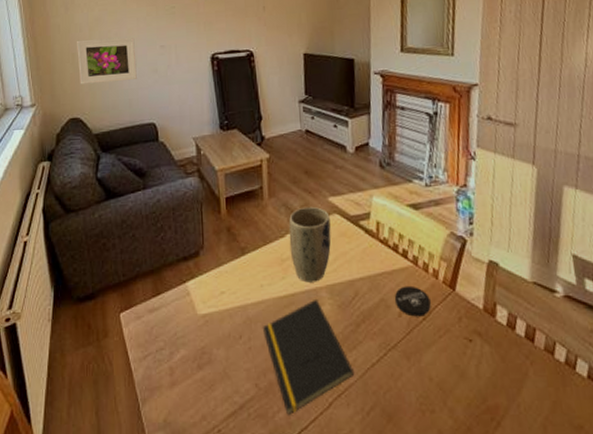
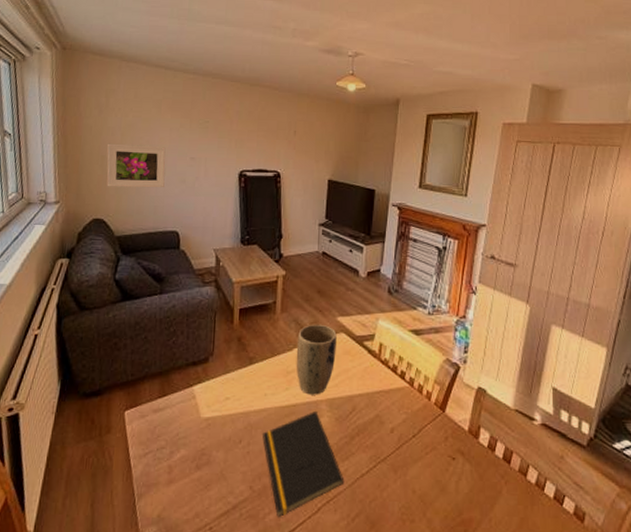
coaster: present [394,285,431,317] -> none [388,404,421,434]

